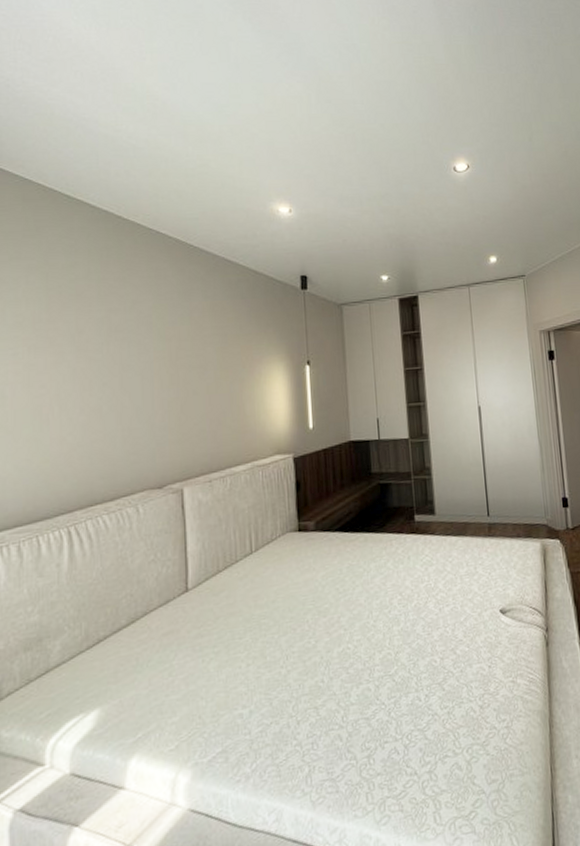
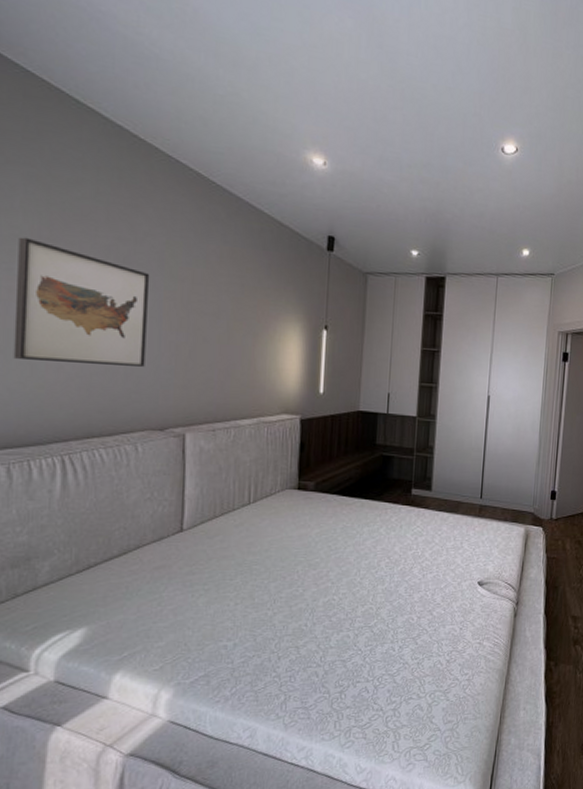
wall art: none [20,323,141,437] -> present [13,237,150,367]

